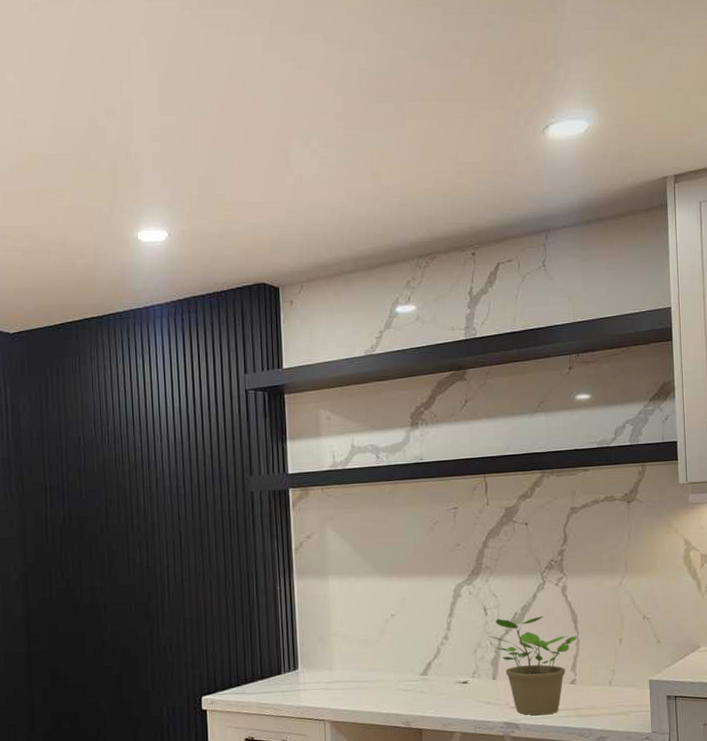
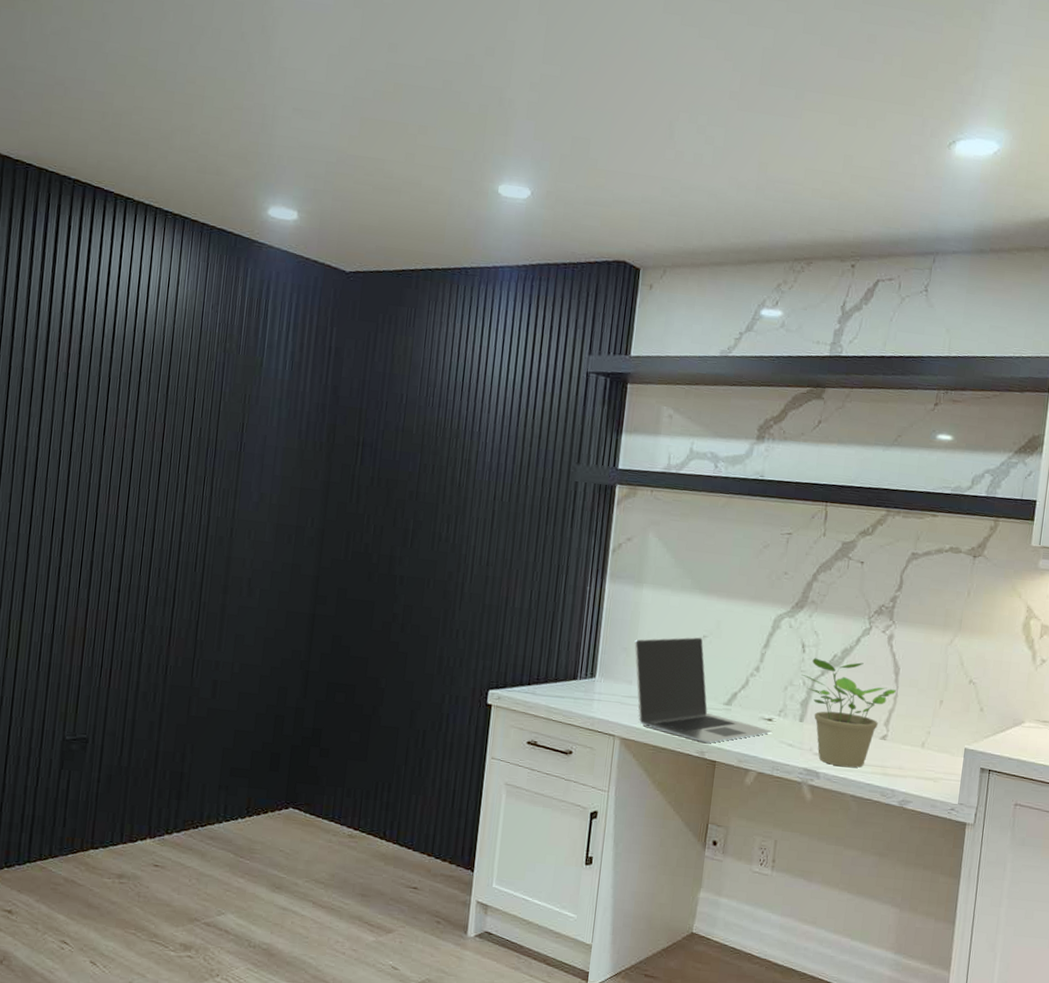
laptop: none [329,616,469,714] -> present [634,637,772,744]

